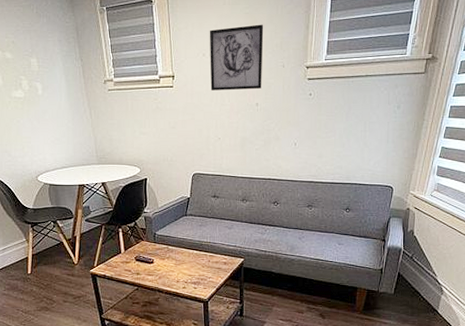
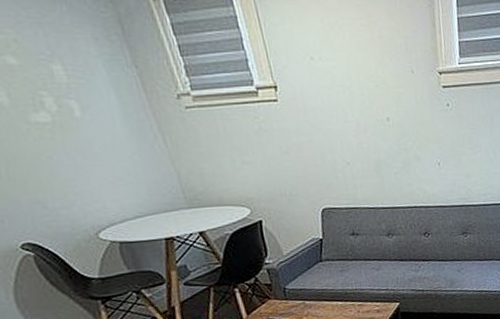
wall art: present [209,24,264,91] -> none [314,20,391,104]

